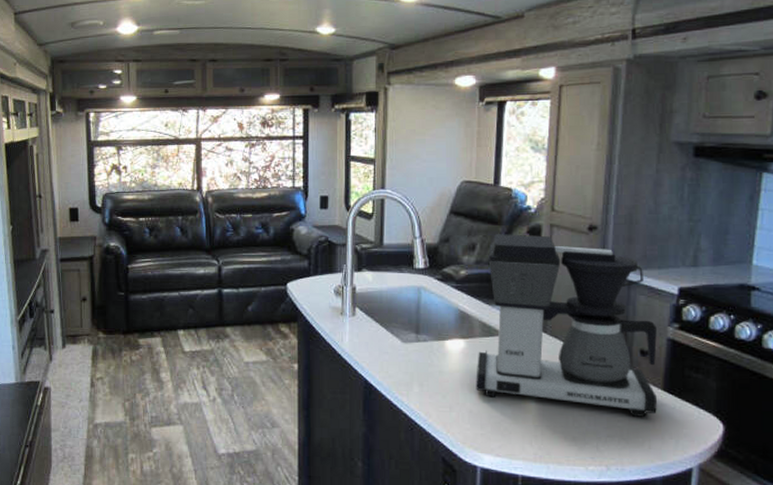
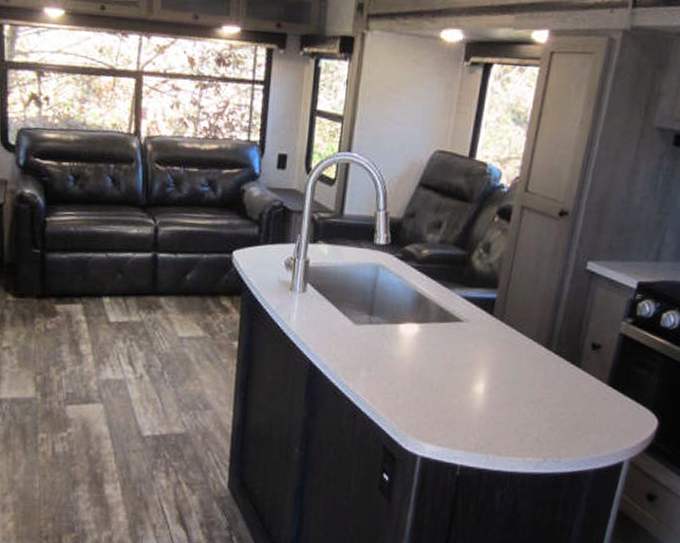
coffee maker: present [476,234,657,418] -> none [425,212,611,412]

